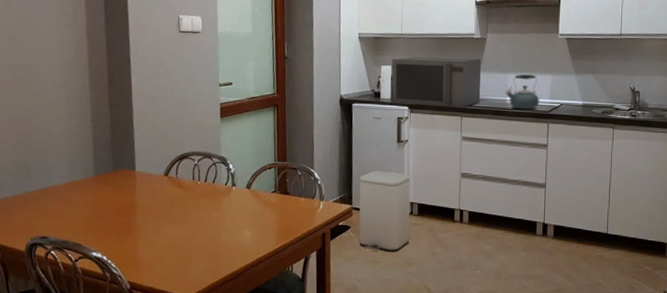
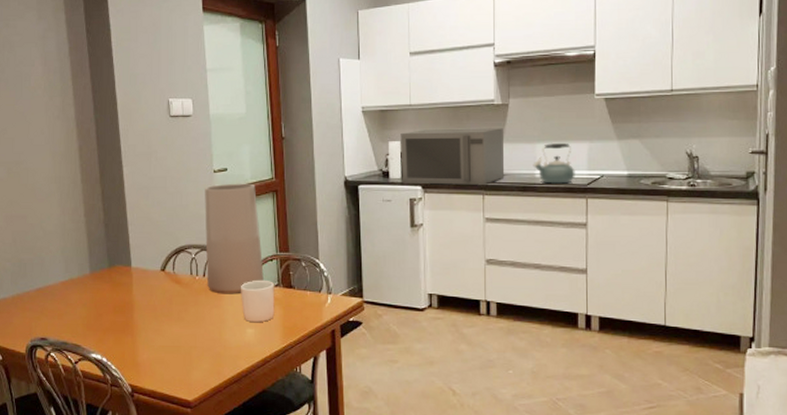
vase: none [208,96,262,199] -> present [204,183,264,294]
mug: none [239,186,272,226] -> present [240,279,275,323]
pedal bin: present [359,170,411,253] -> none [369,259,429,351]

